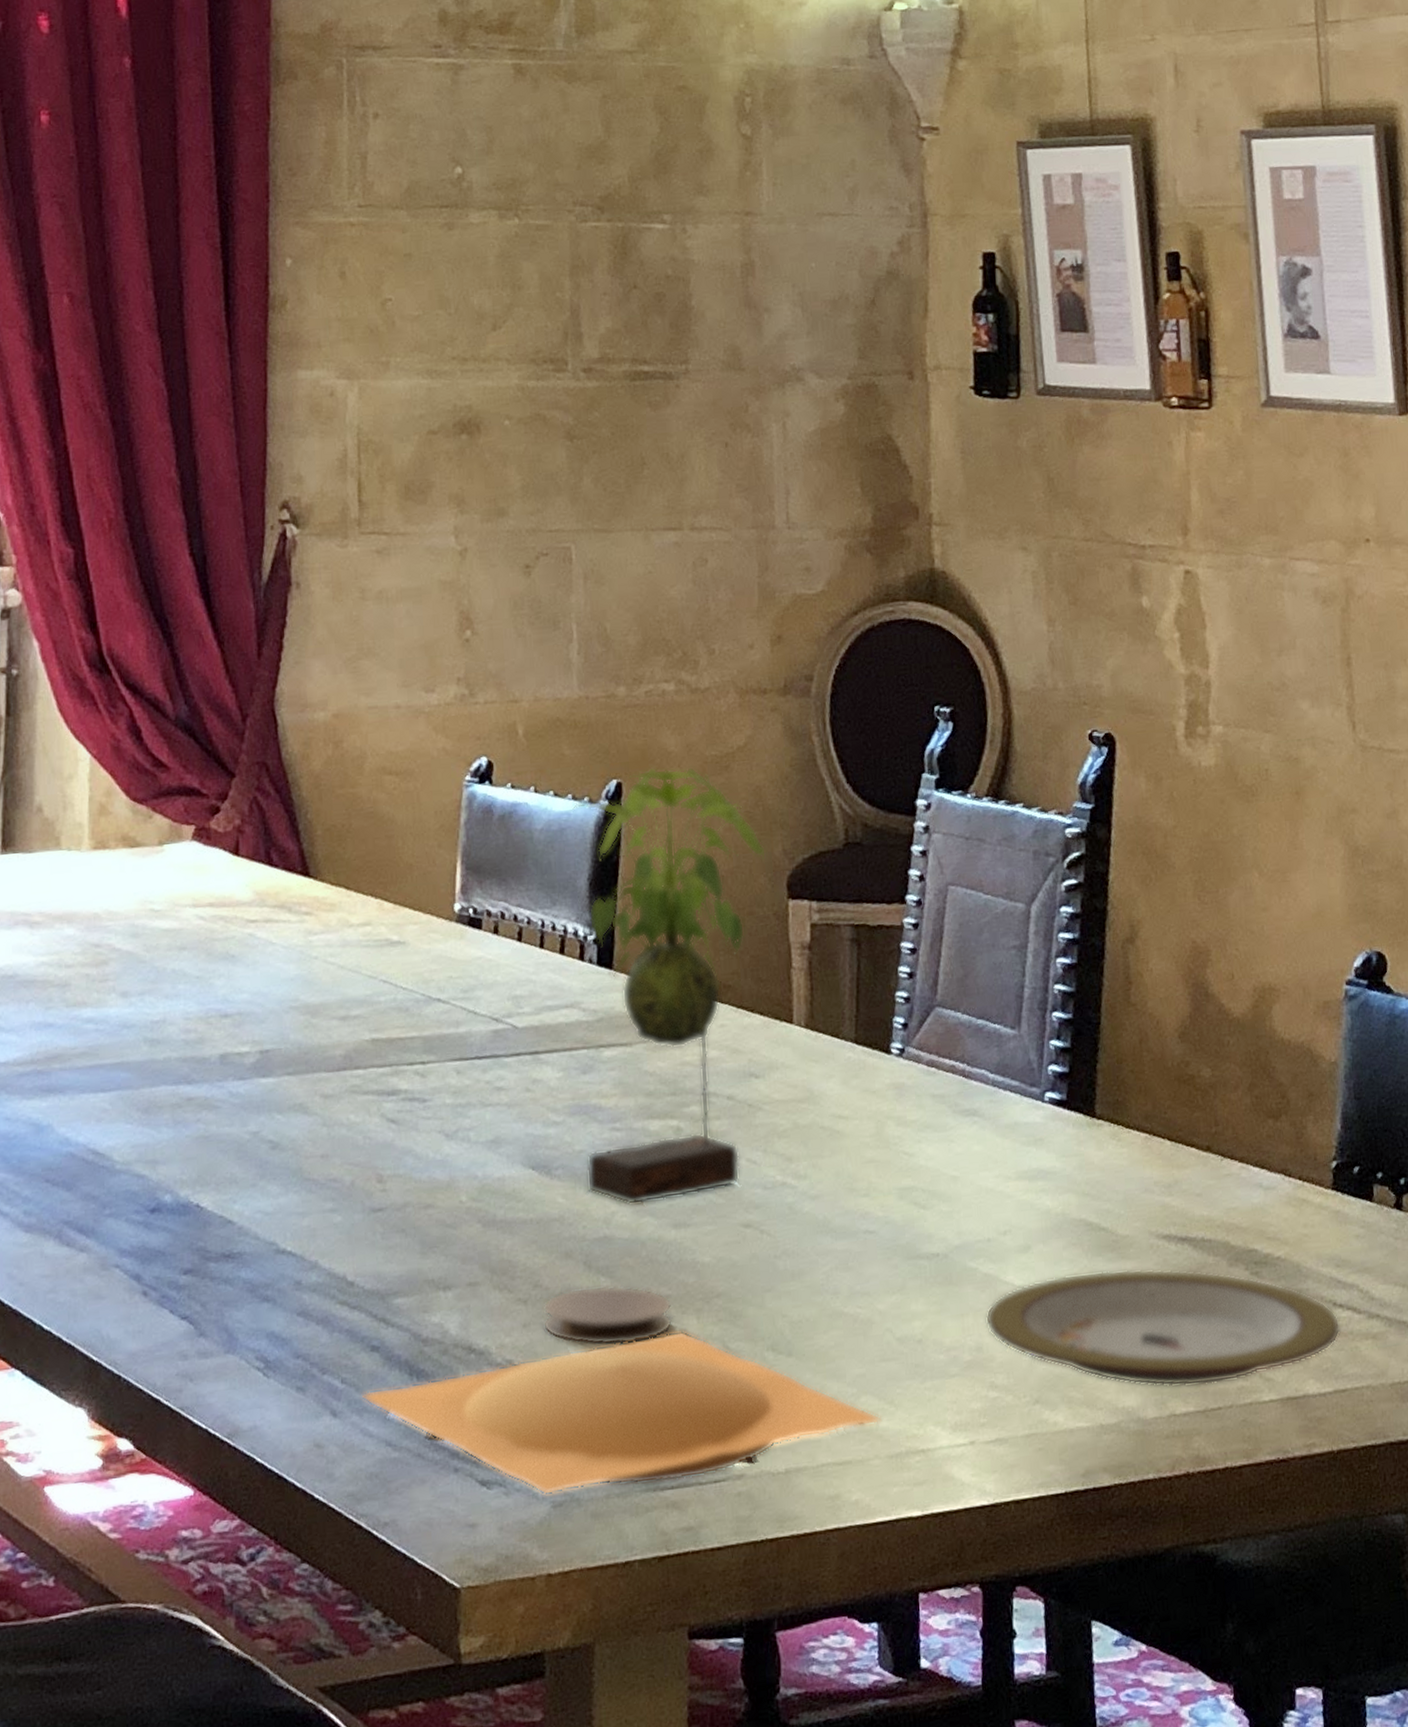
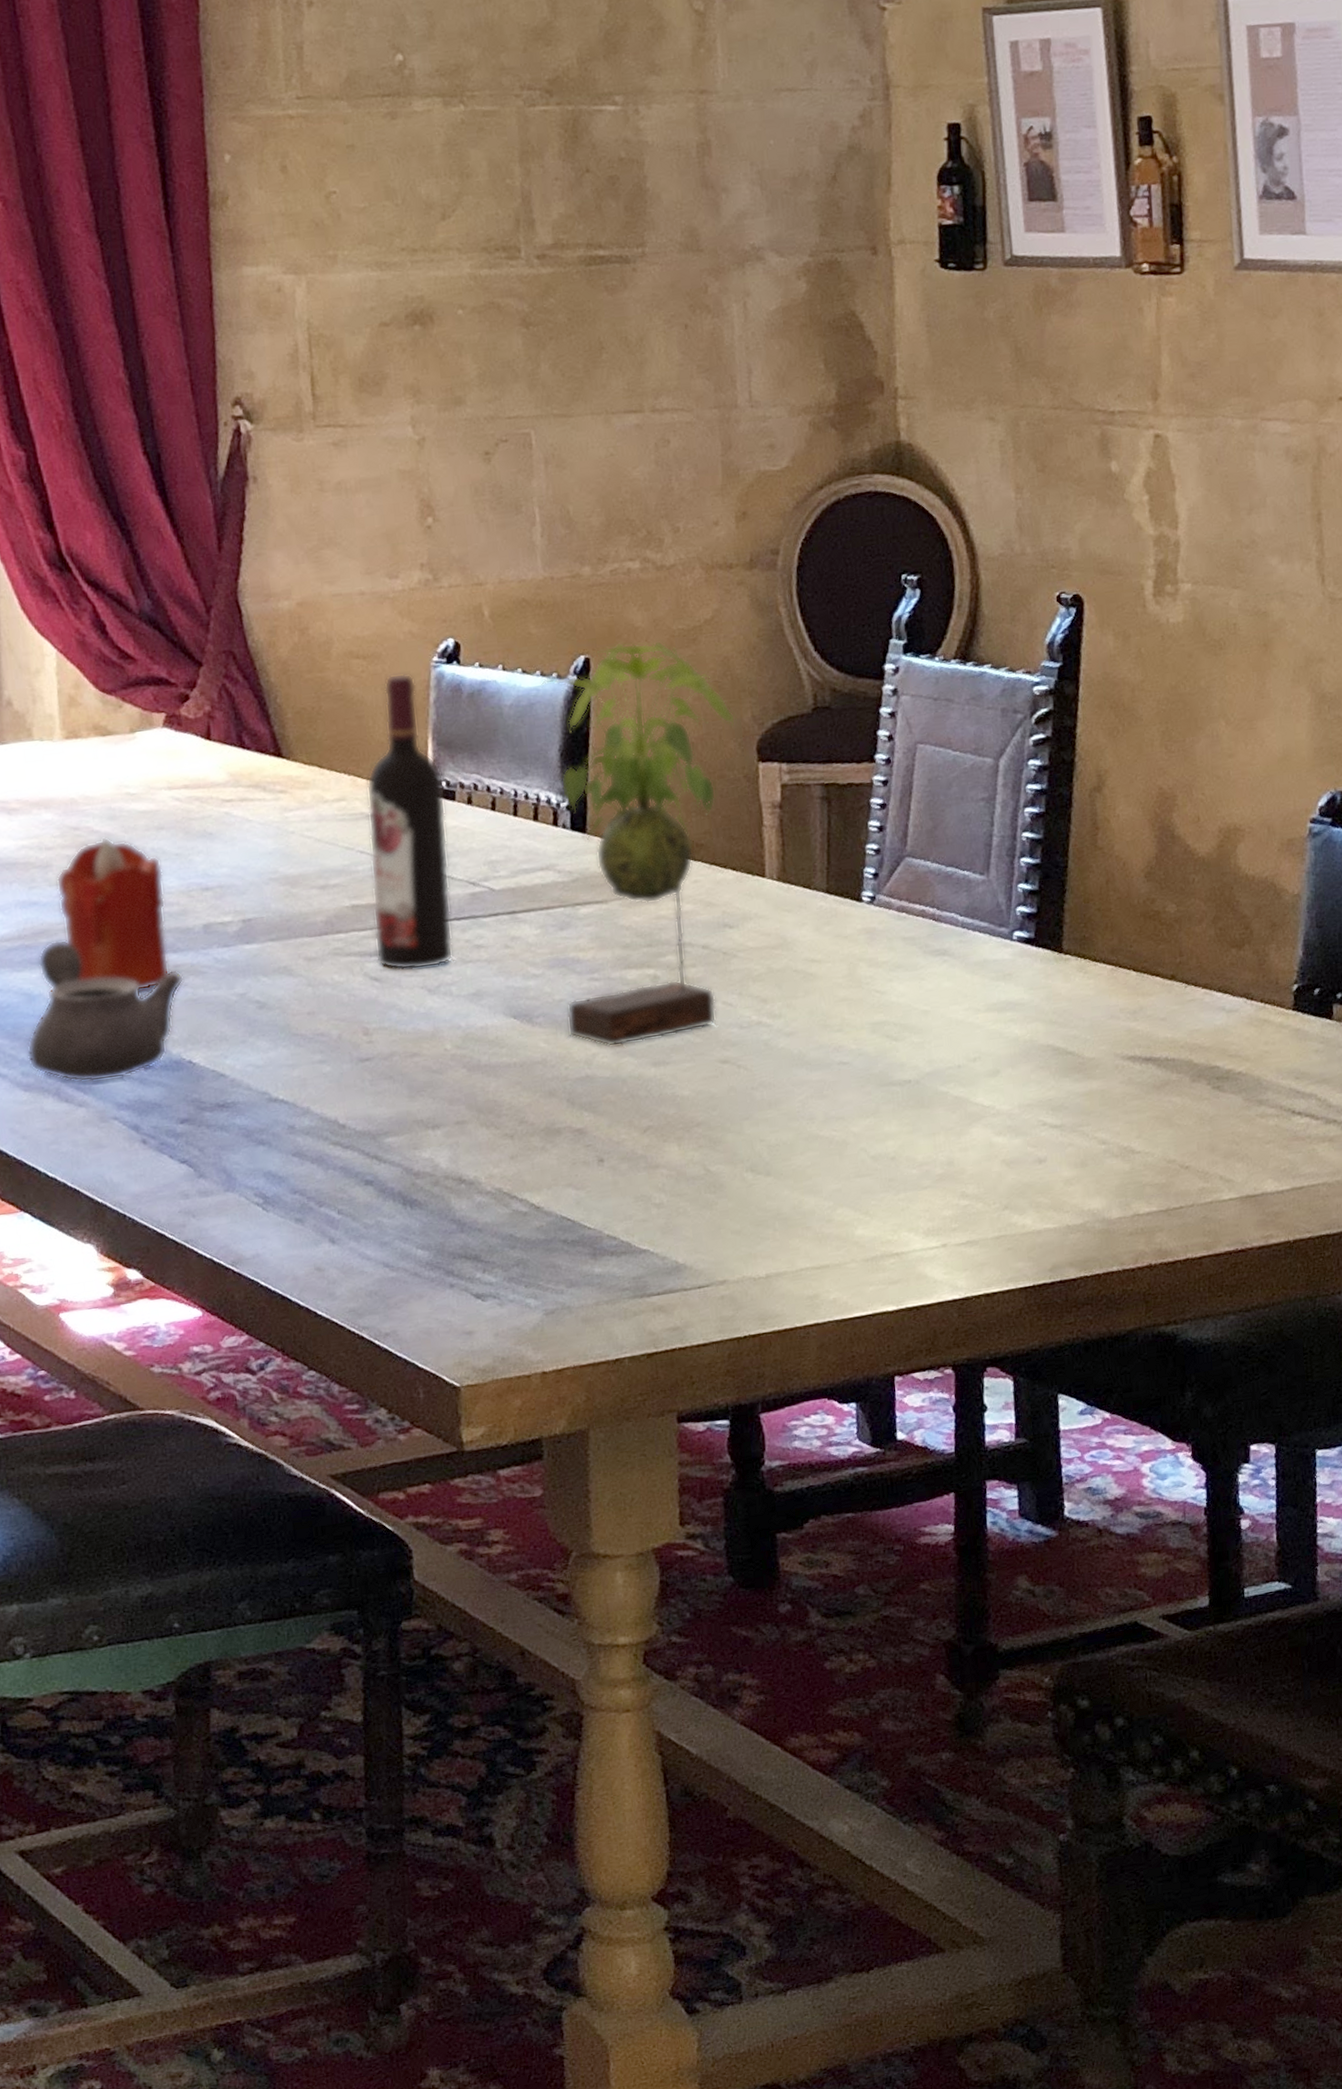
teapot: none [31,1065,197,1225] -> present [27,939,185,1083]
candle: none [74,956,184,1126] -> present [56,837,171,992]
plate: present [361,1331,883,1496] -> none [358,1157,858,1305]
wine bottle: none [392,791,473,1113] -> present [366,673,453,971]
coaster: present [542,1285,672,1347] -> none [529,1119,654,1174]
plate: present [985,1269,1341,1387] -> none [956,1086,1299,1190]

